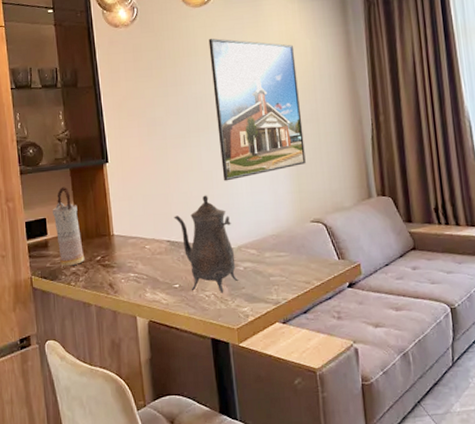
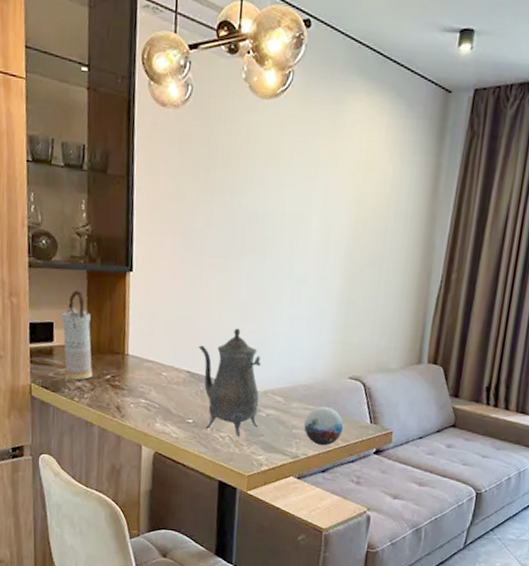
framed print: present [208,38,306,181] -> none [261,143,373,317]
decorative orb: none [279,251,316,288] -> present [304,406,344,446]

